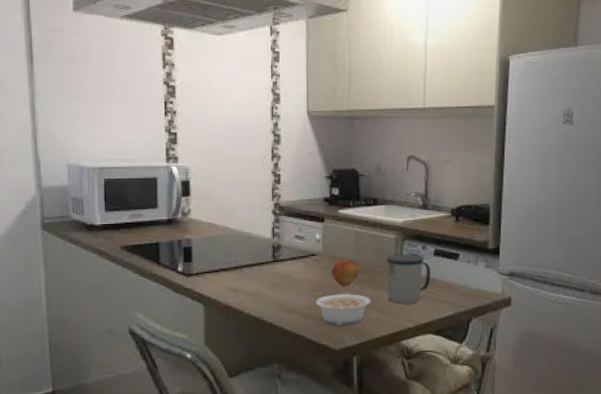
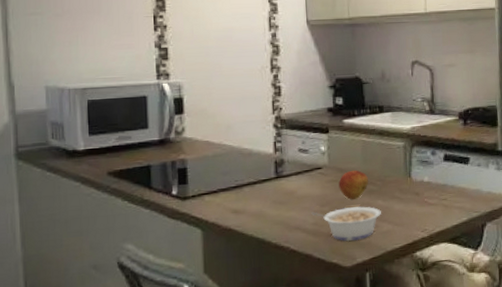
mug: present [386,254,431,305] -> none [395,161,442,214]

